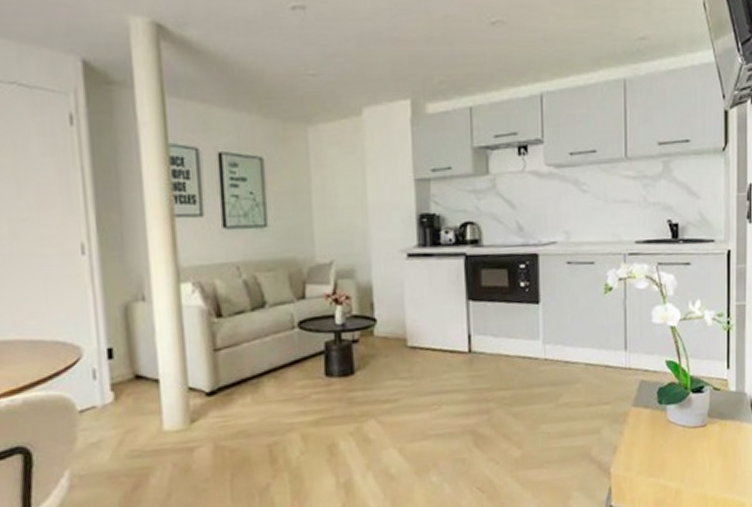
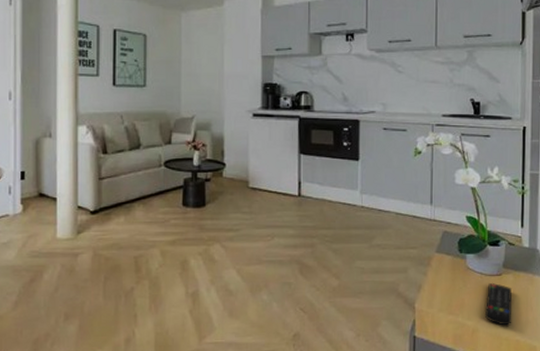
remote control: none [688,435,719,484] -> present [484,282,512,326]

